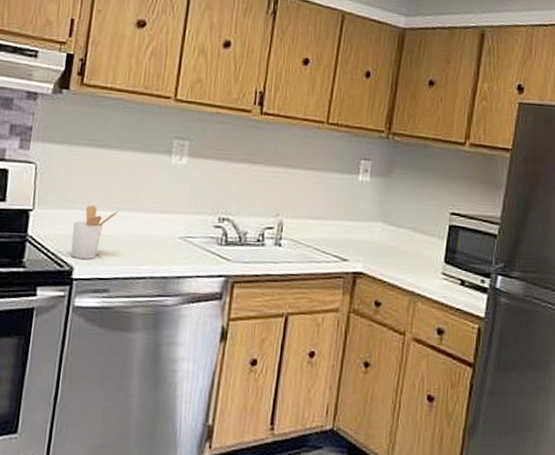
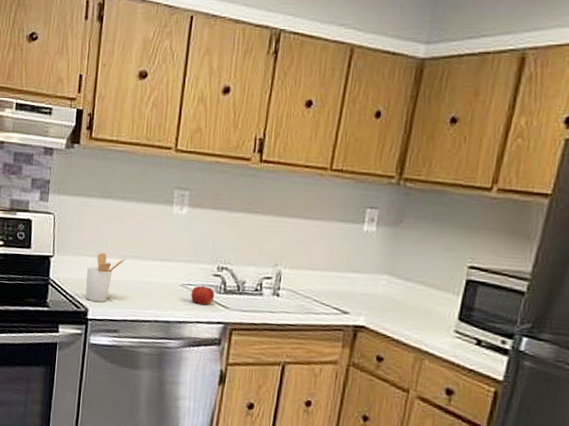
fruit: none [190,236,216,259] -> present [190,284,215,306]

